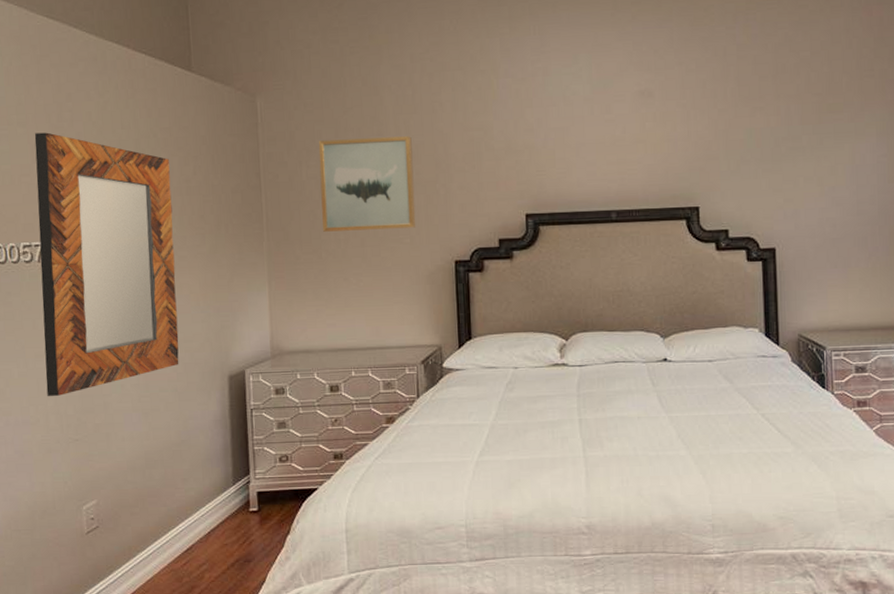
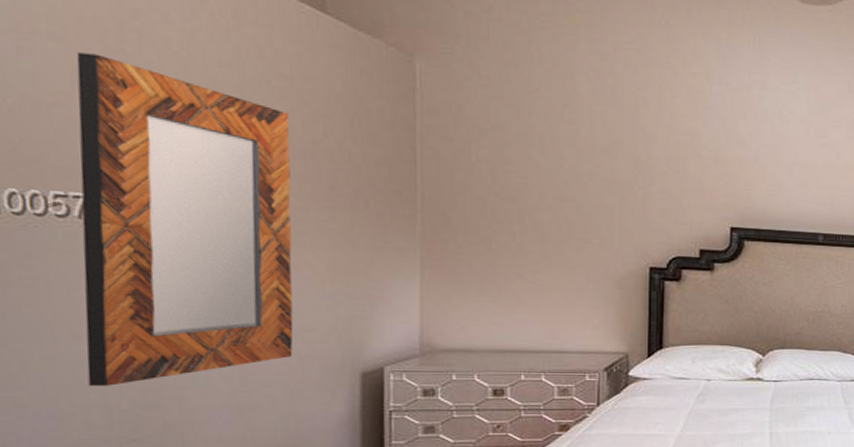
wall art: present [318,136,416,233] -> none [494,120,609,229]

